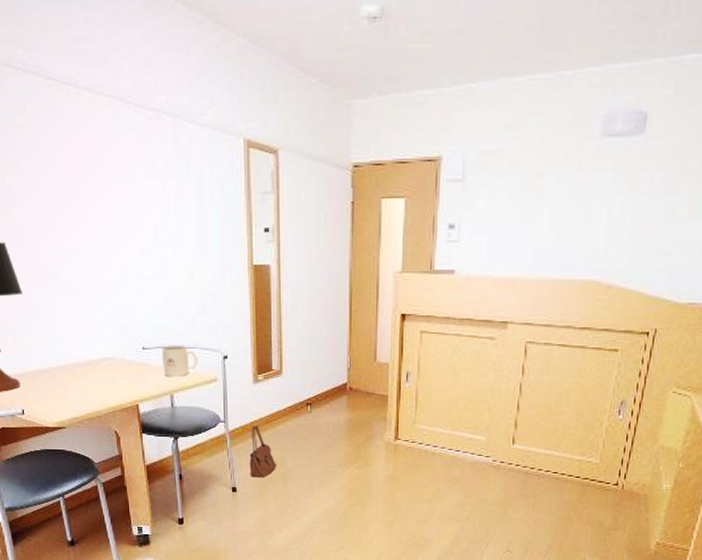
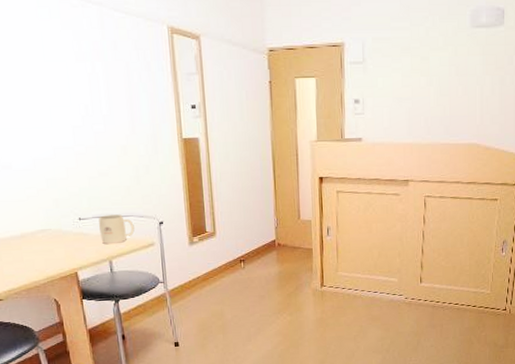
handbag: present [249,426,276,478] -> none [189,284,215,331]

